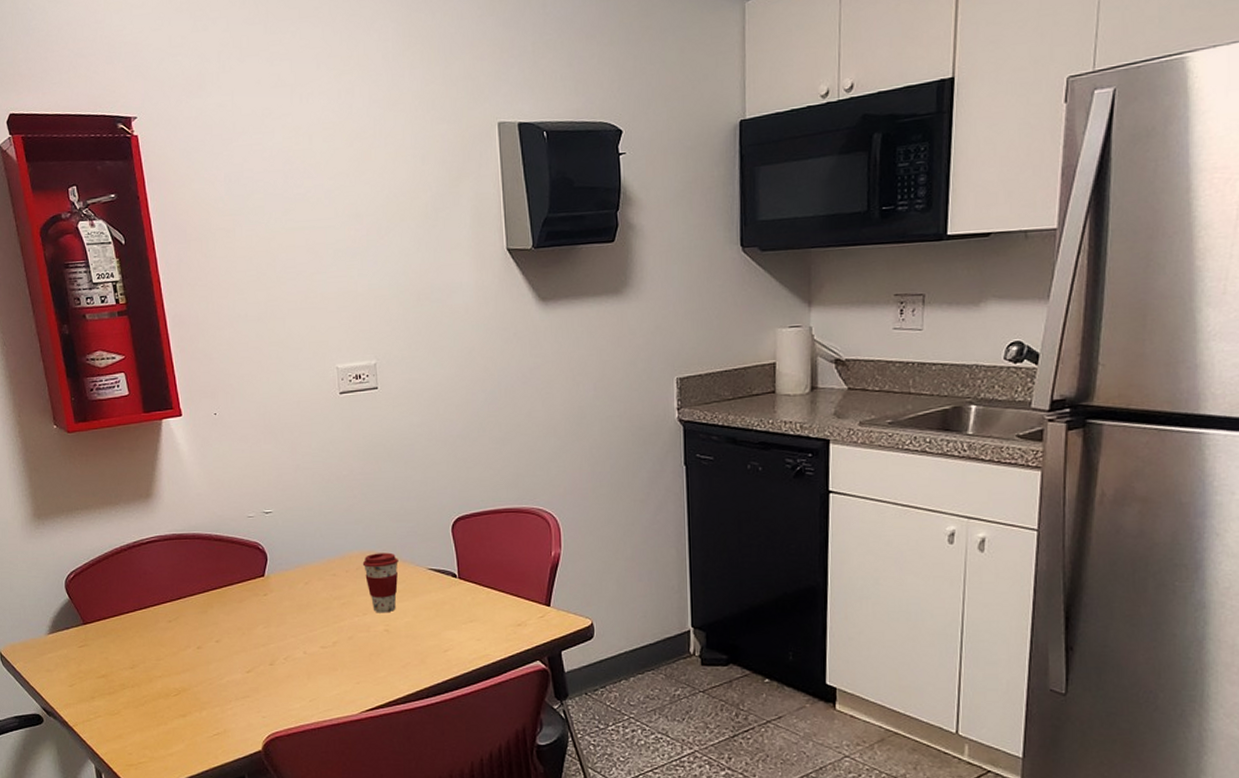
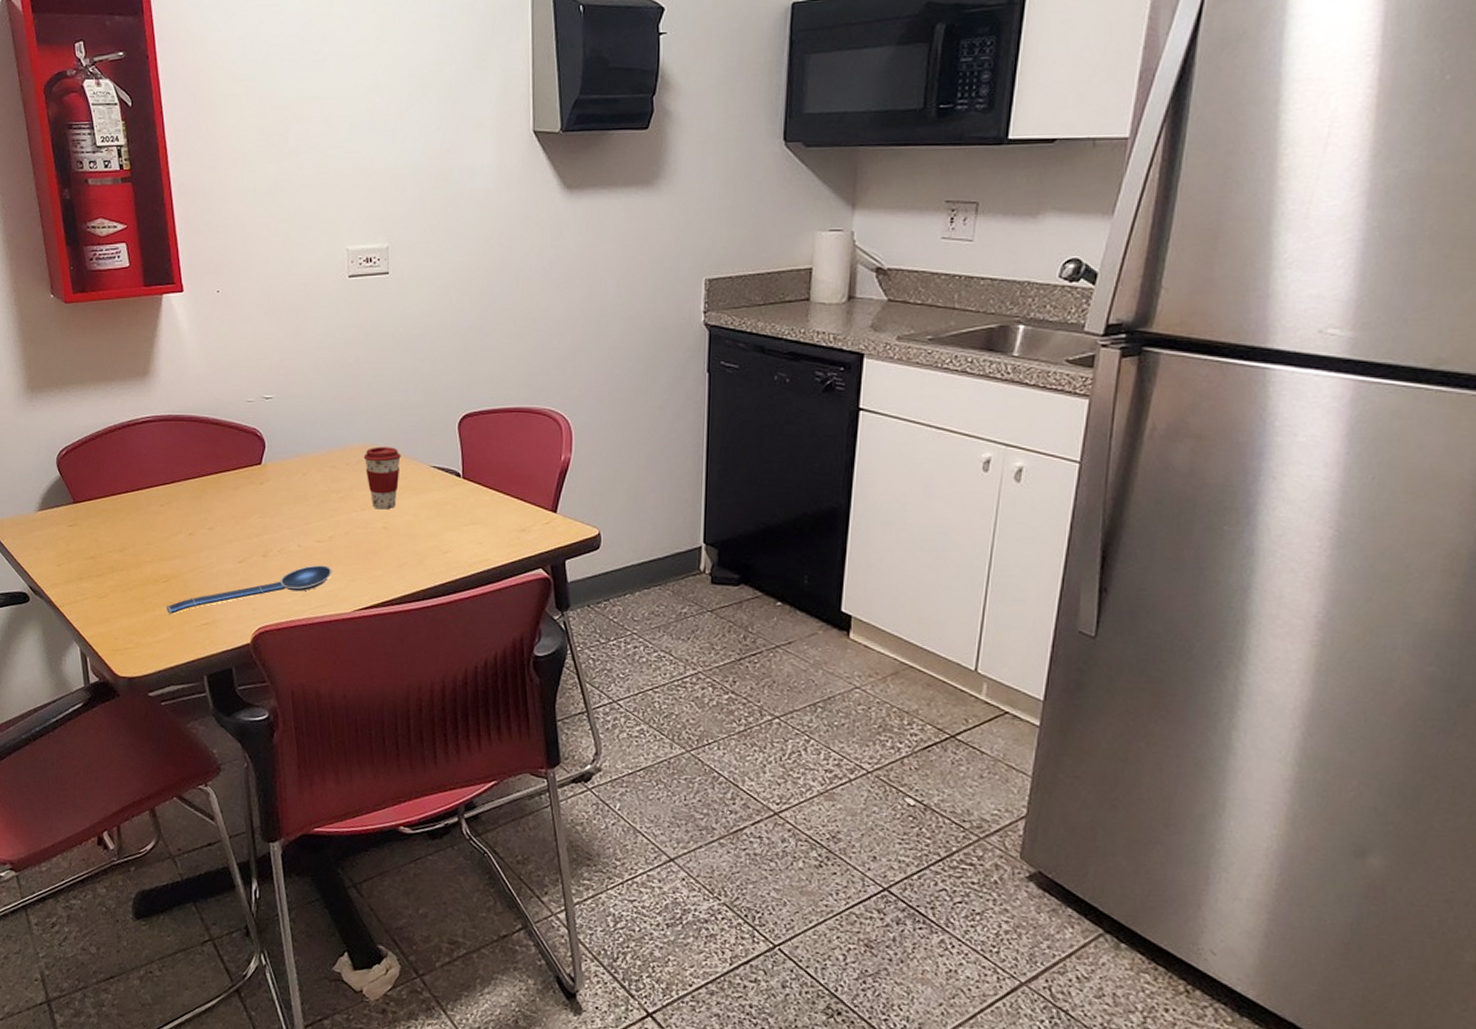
spoon: none [178,670,338,728] -> present [166,565,332,615]

